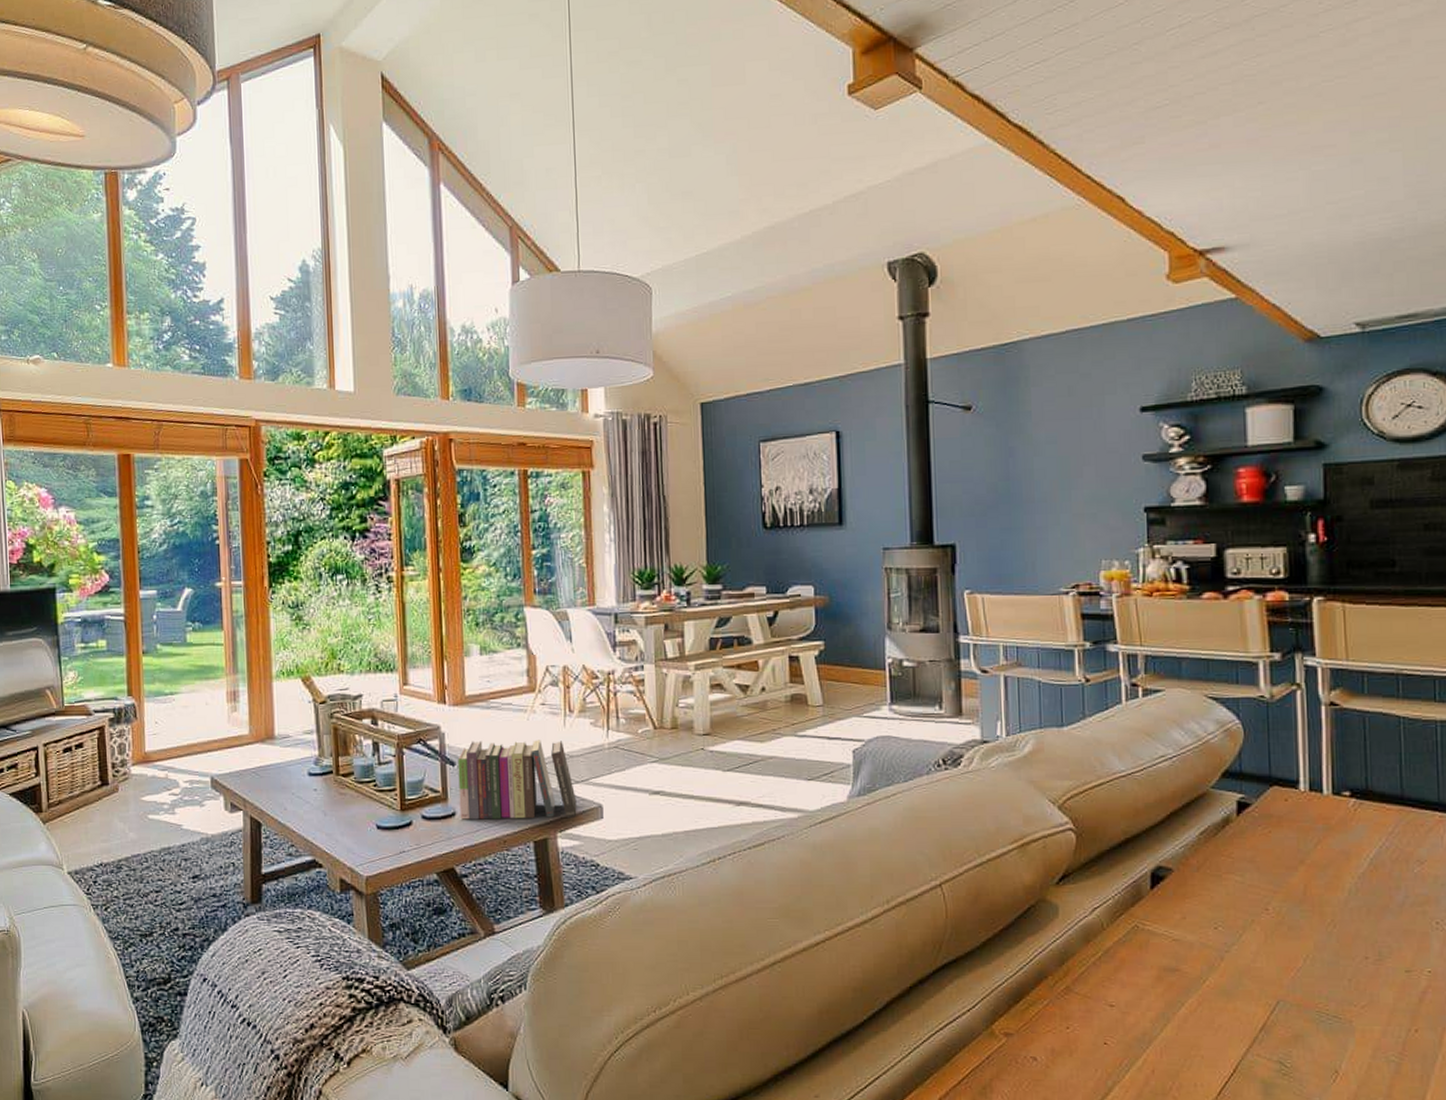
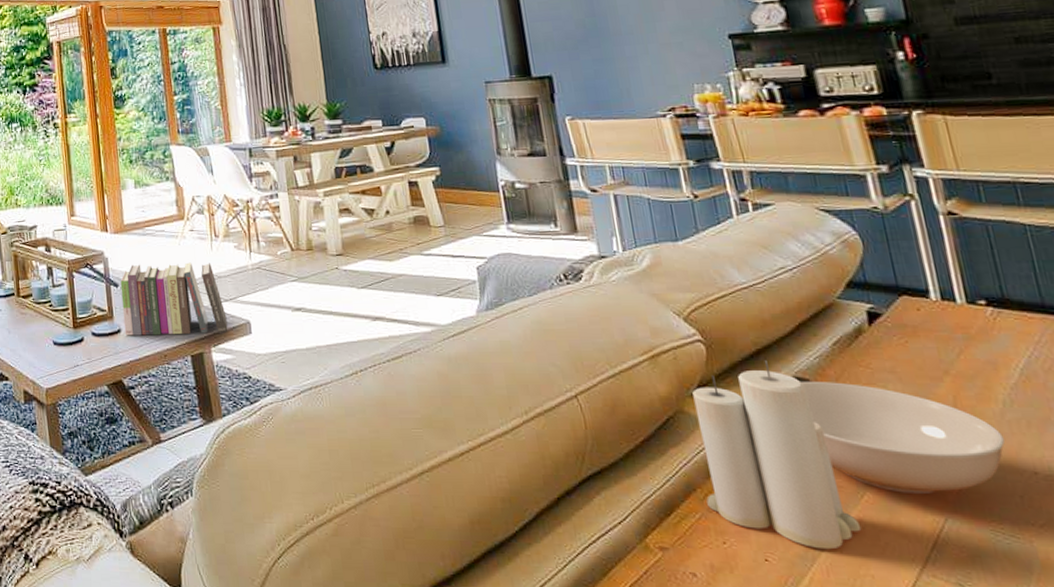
candle: none [1056,849,1199,1032] -> present [692,360,862,550]
bowl: none [1163,870,1343,979] -> present [800,380,1005,495]

